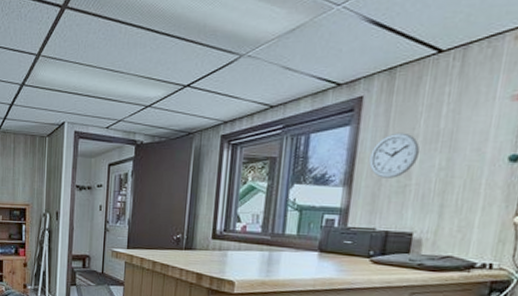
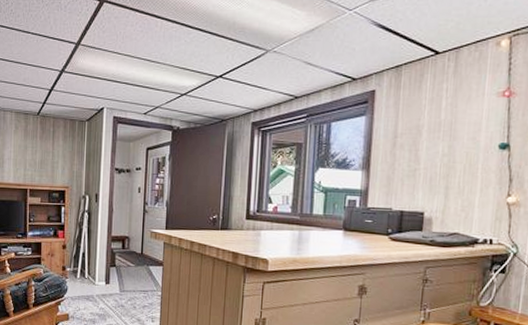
wall clock: present [369,132,420,178] -> none [383,122,426,163]

